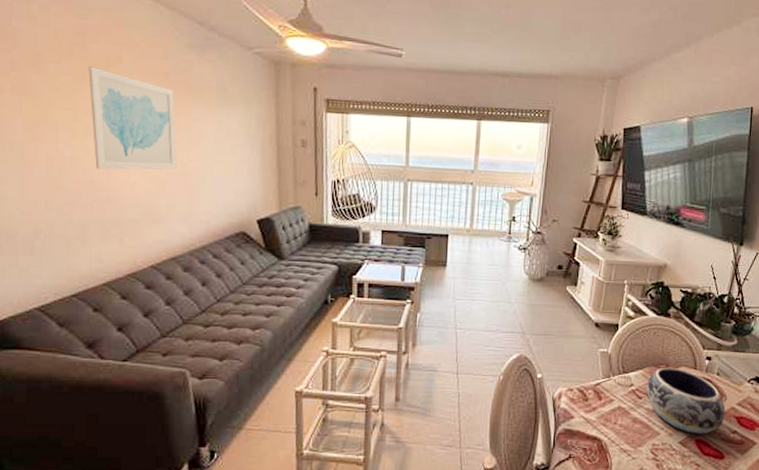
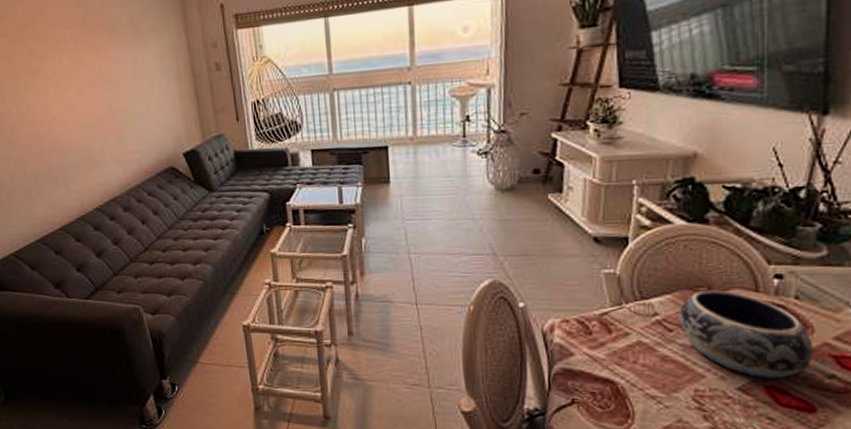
wall art: present [88,66,177,170] -> none [18,25,104,122]

